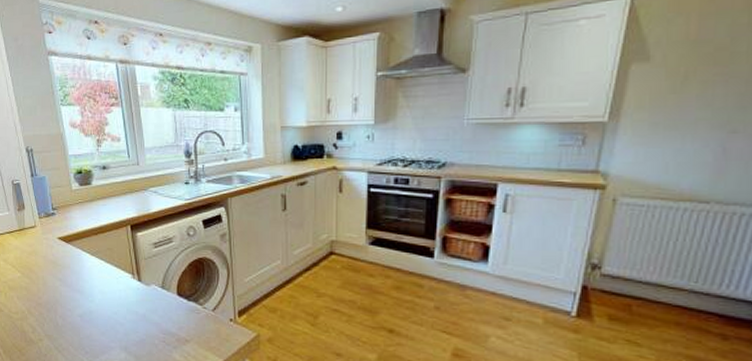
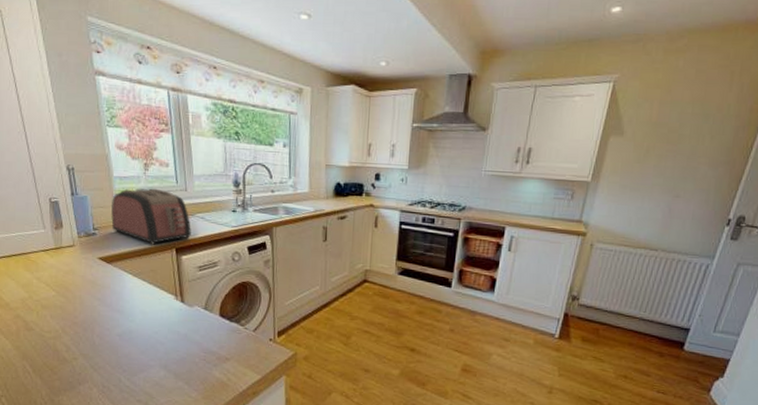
toaster: none [68,166,145,222] -> present [111,189,191,245]

